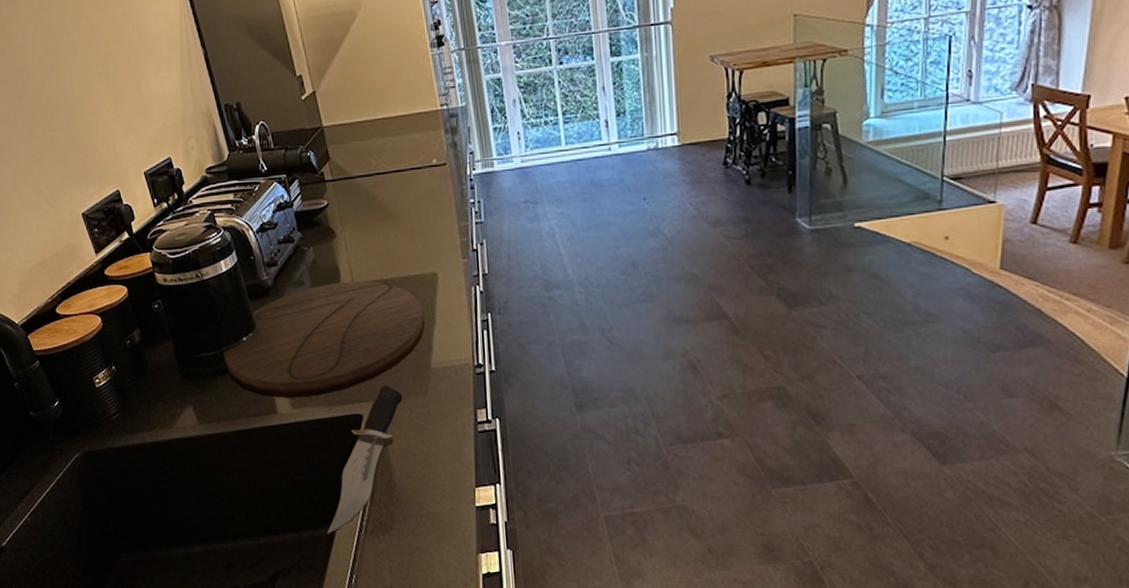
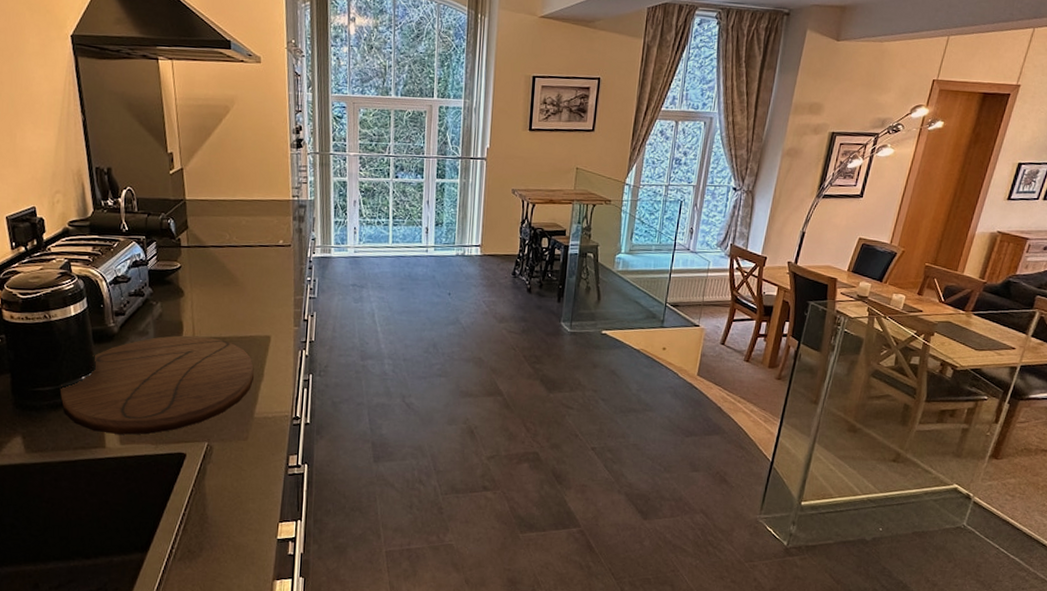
knife: present [326,384,403,534] -> none [136,428,225,560]

